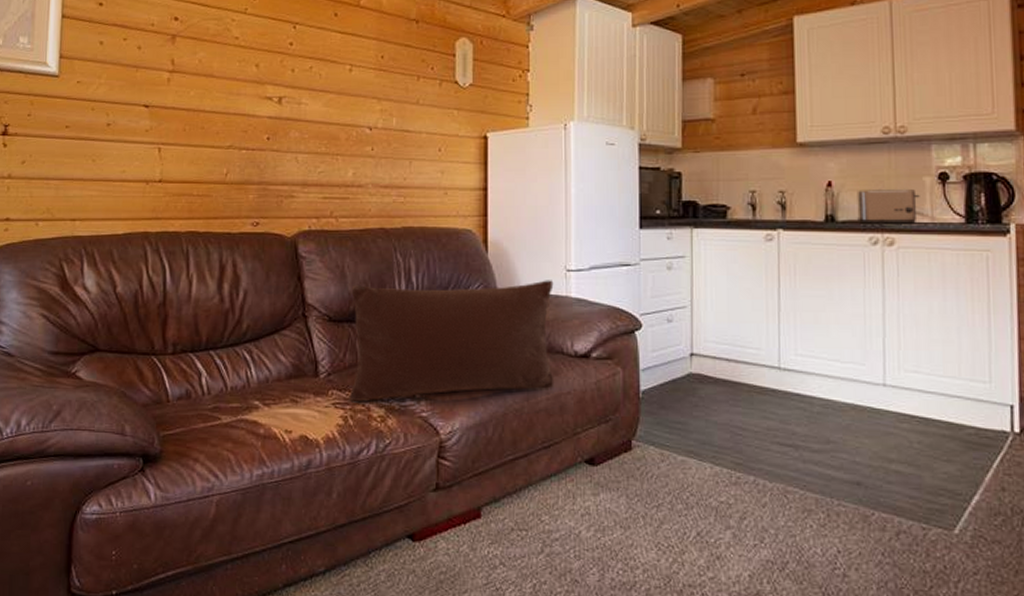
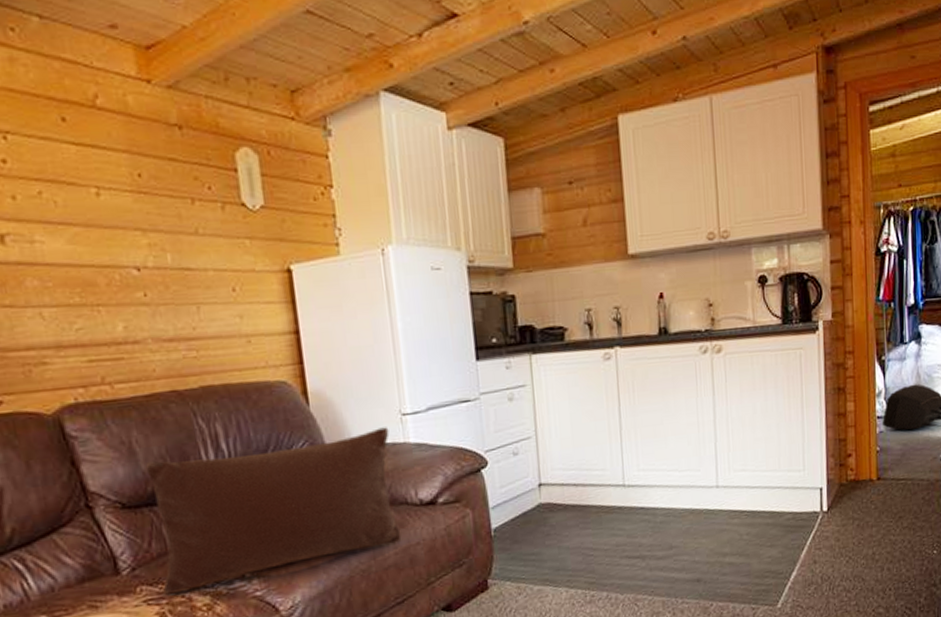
toaster: present [857,188,920,226] -> none [686,294,743,335]

